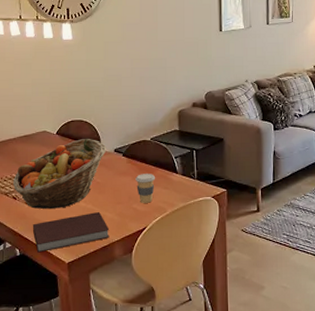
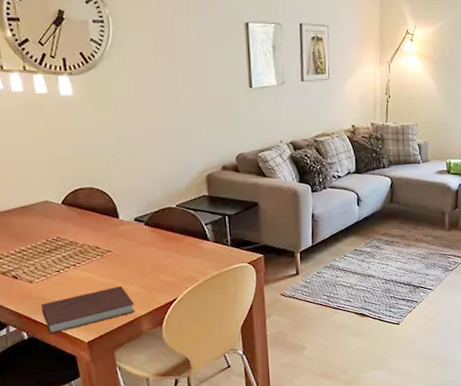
fruit basket: present [13,139,107,209] -> none [12,208,125,288]
coffee cup: present [135,174,155,203] -> none [161,242,184,274]

